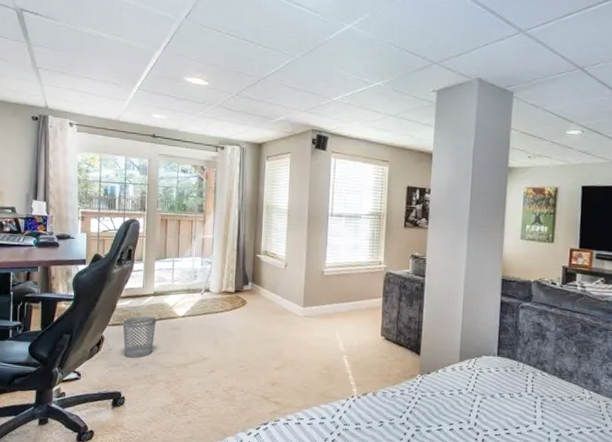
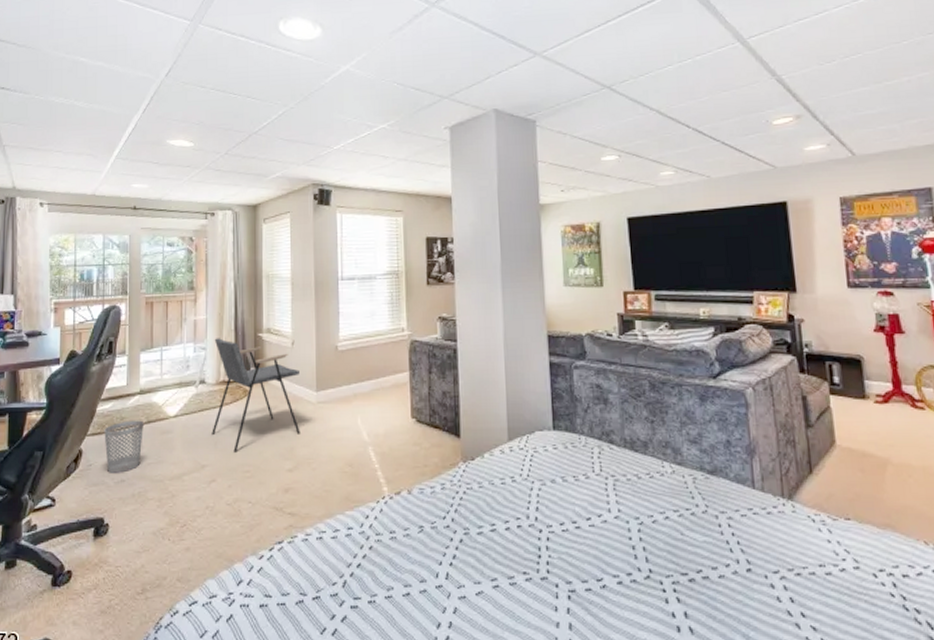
armchair: none [213,255,290,350] -> present [212,338,300,453]

